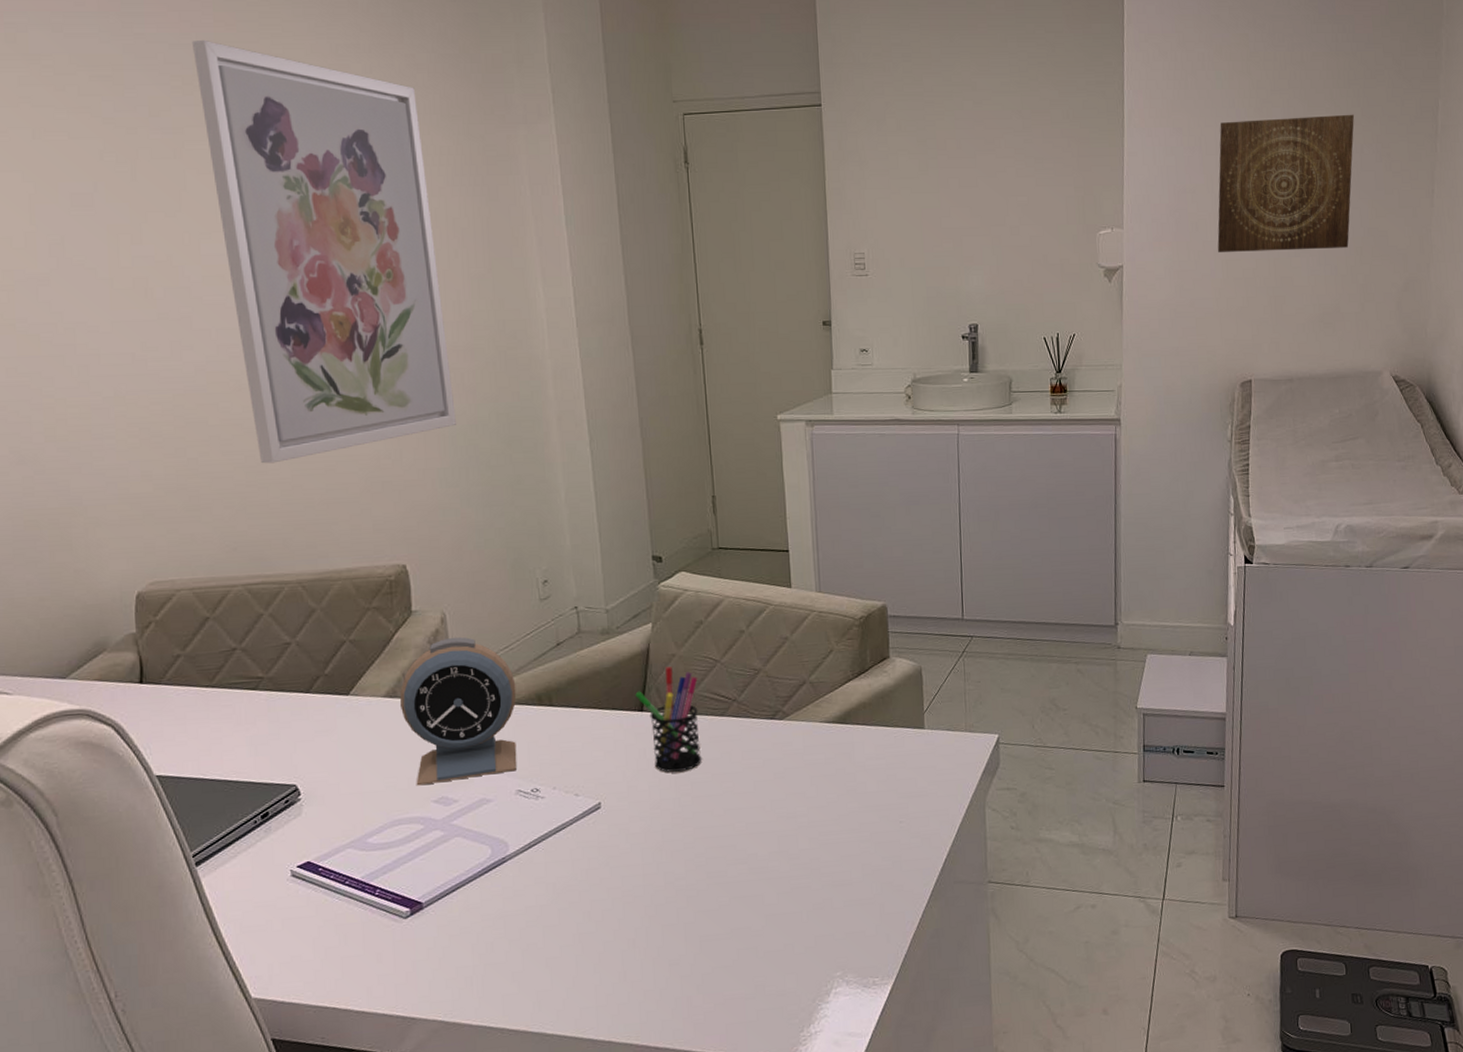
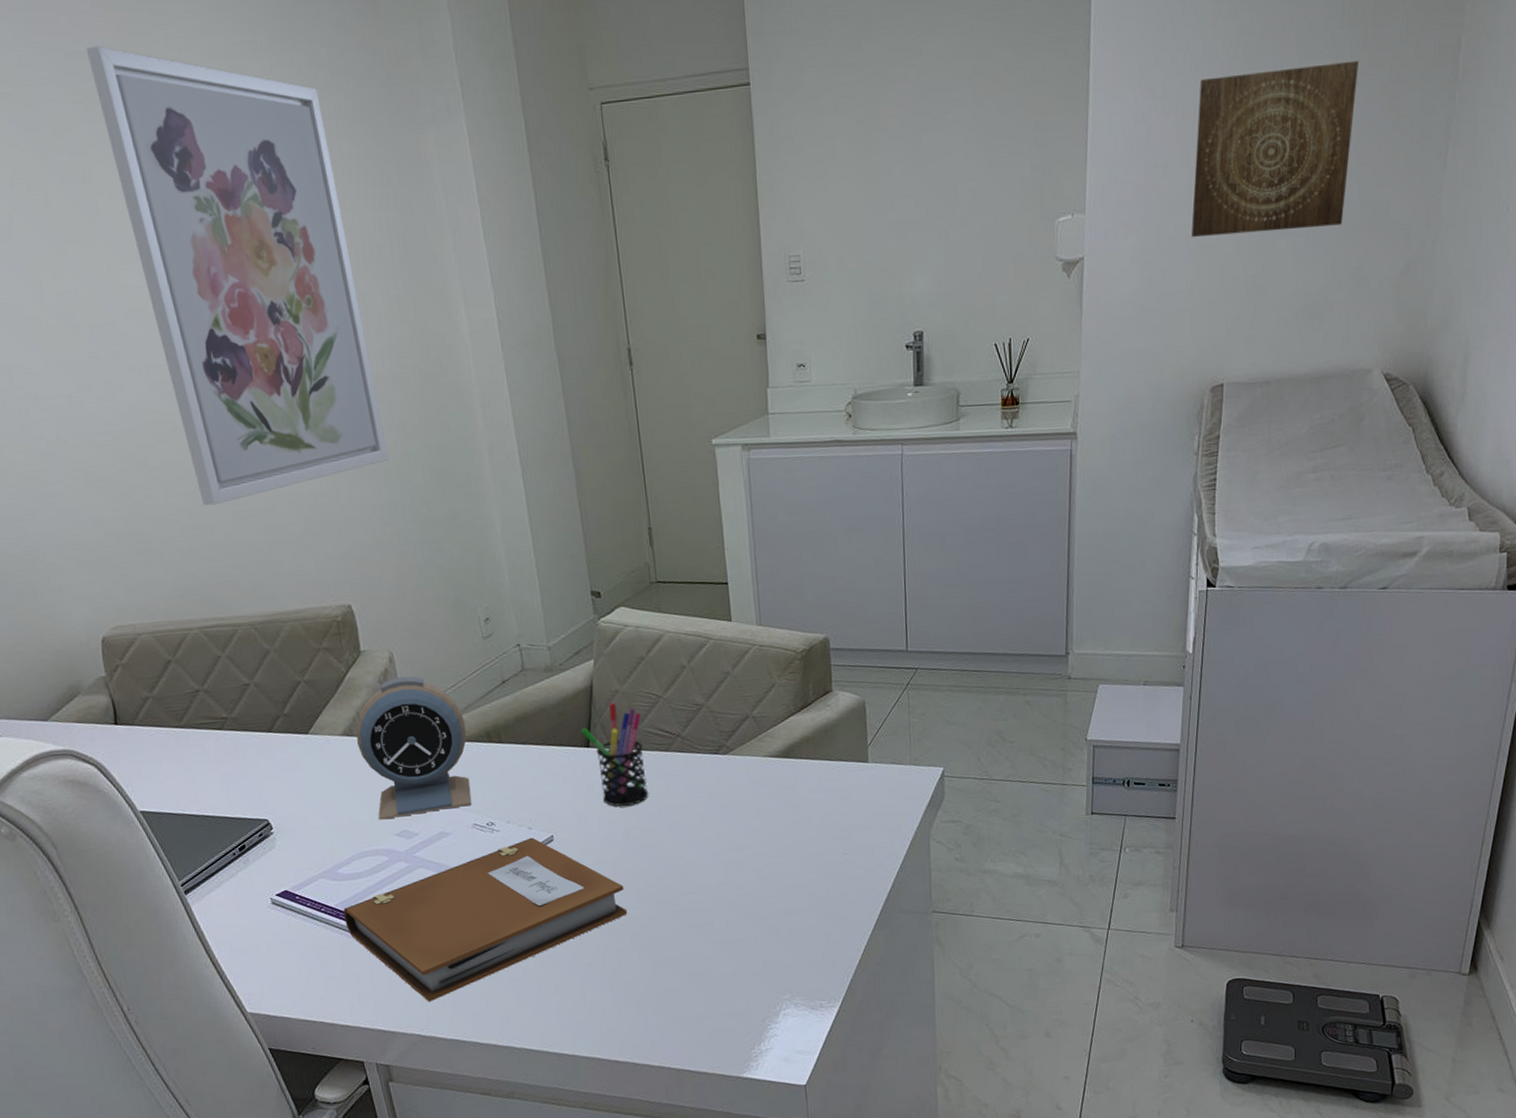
notebook: none [369,804,675,984] -> present [342,837,628,1002]

